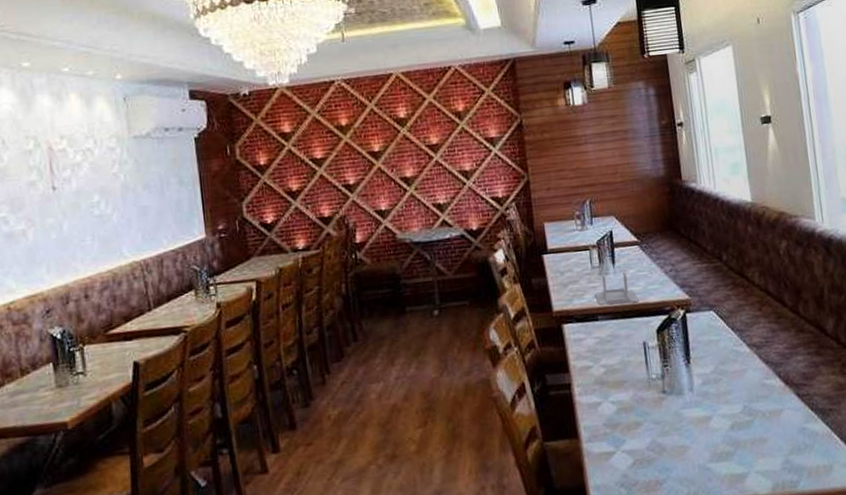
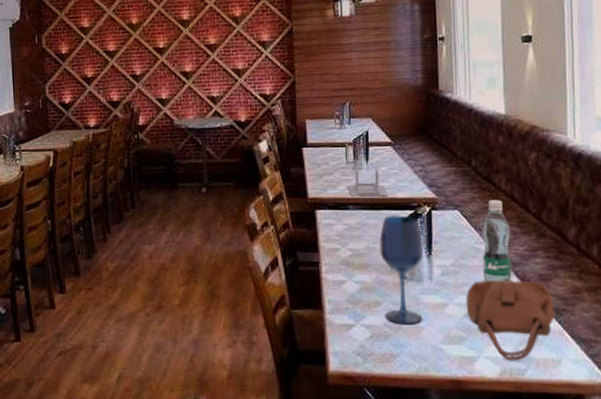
wineglass: none [633,321,687,445] -> present [379,215,424,324]
handbag: none [729,381,823,474] -> present [465,280,556,362]
bottle: none [739,295,775,388] -> present [482,200,512,282]

